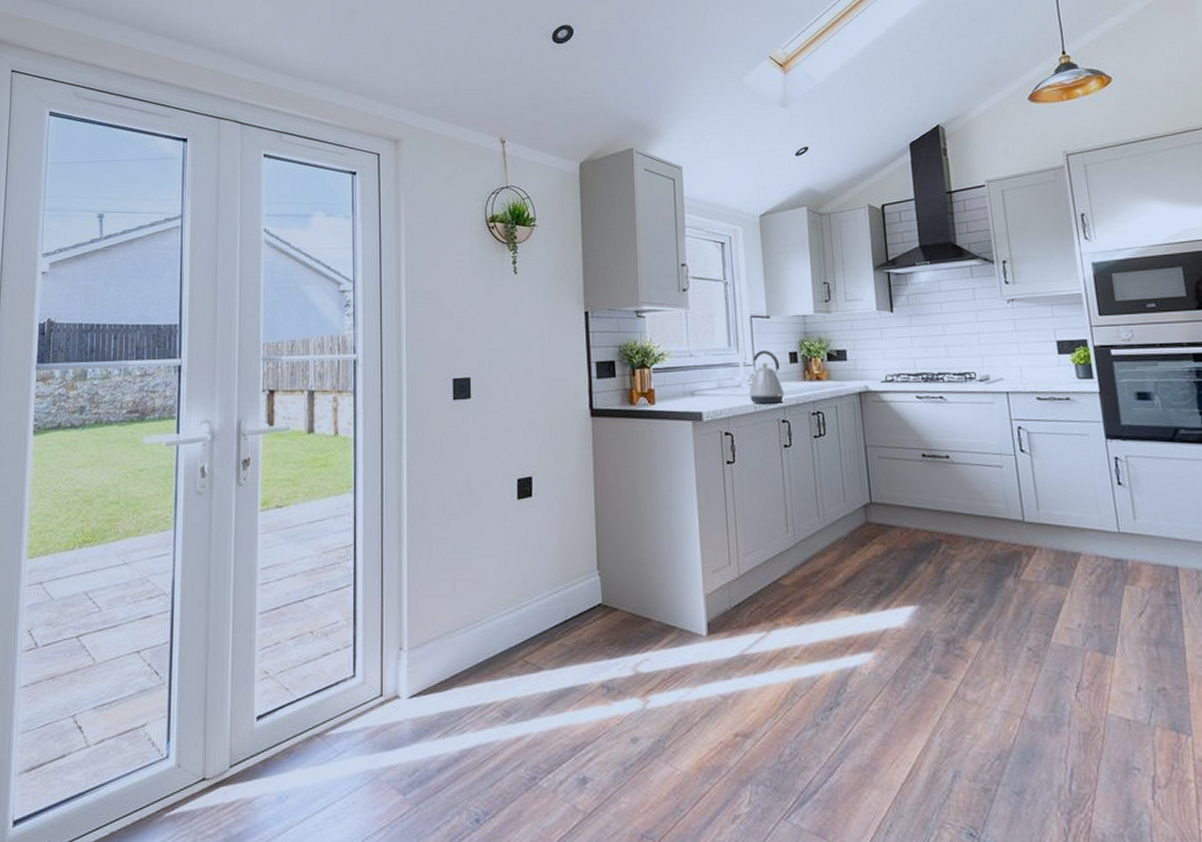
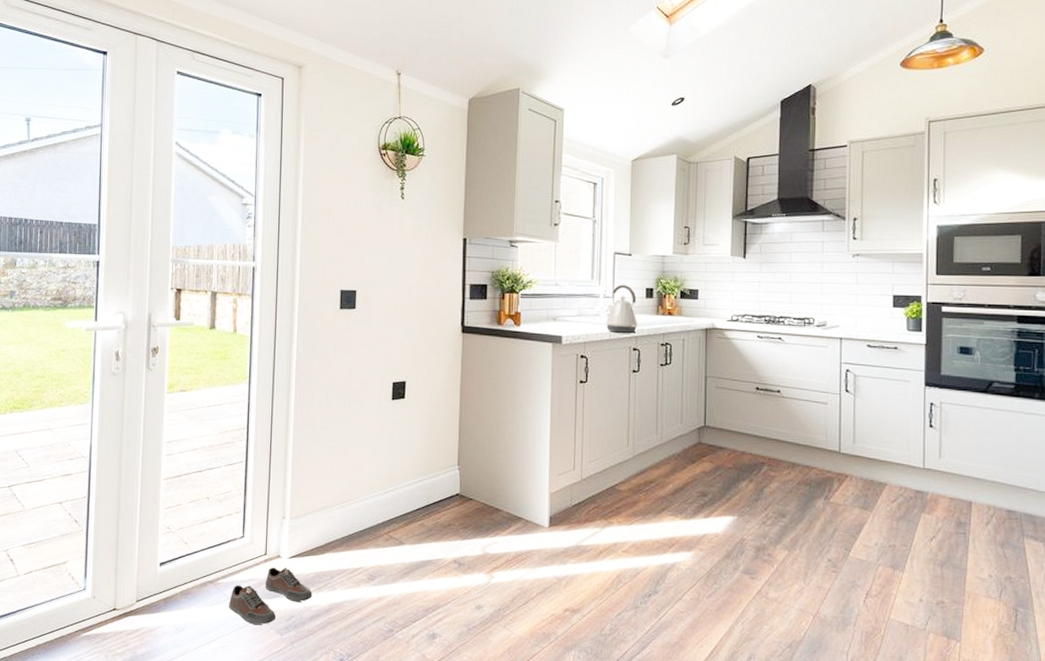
shoe: none [339,709,439,784] -> present [228,566,313,625]

